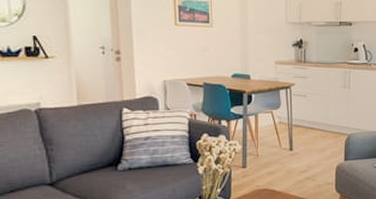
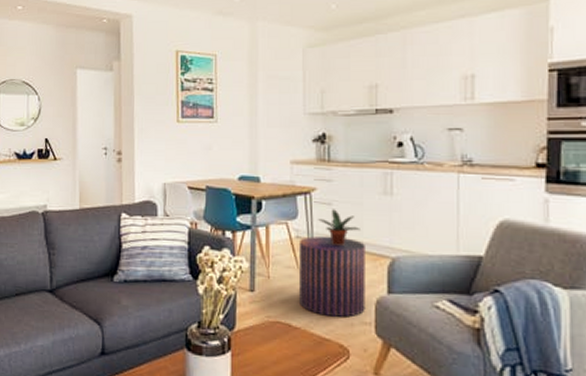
stool: none [280,121,330,181] -> present [298,236,365,318]
potted plant: none [296,100,327,129] -> present [318,209,360,247]

